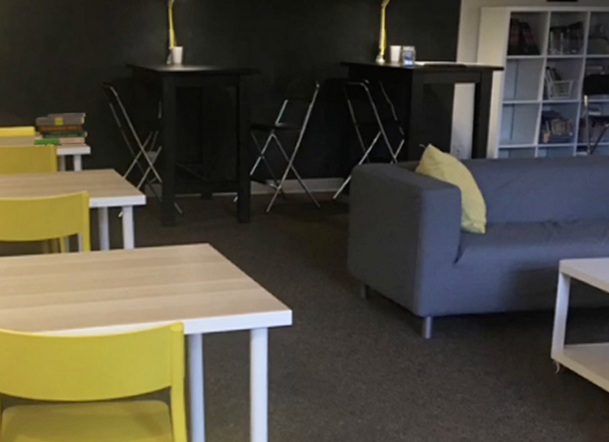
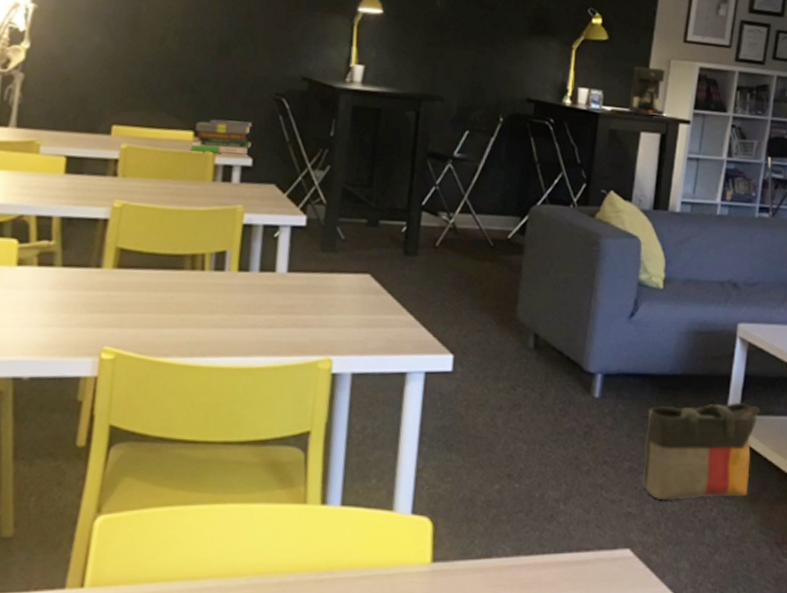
coffee maker: none [441,18,477,66] -> present [628,66,665,117]
tote bag: none [474,333,585,426] -> present [642,403,761,501]

